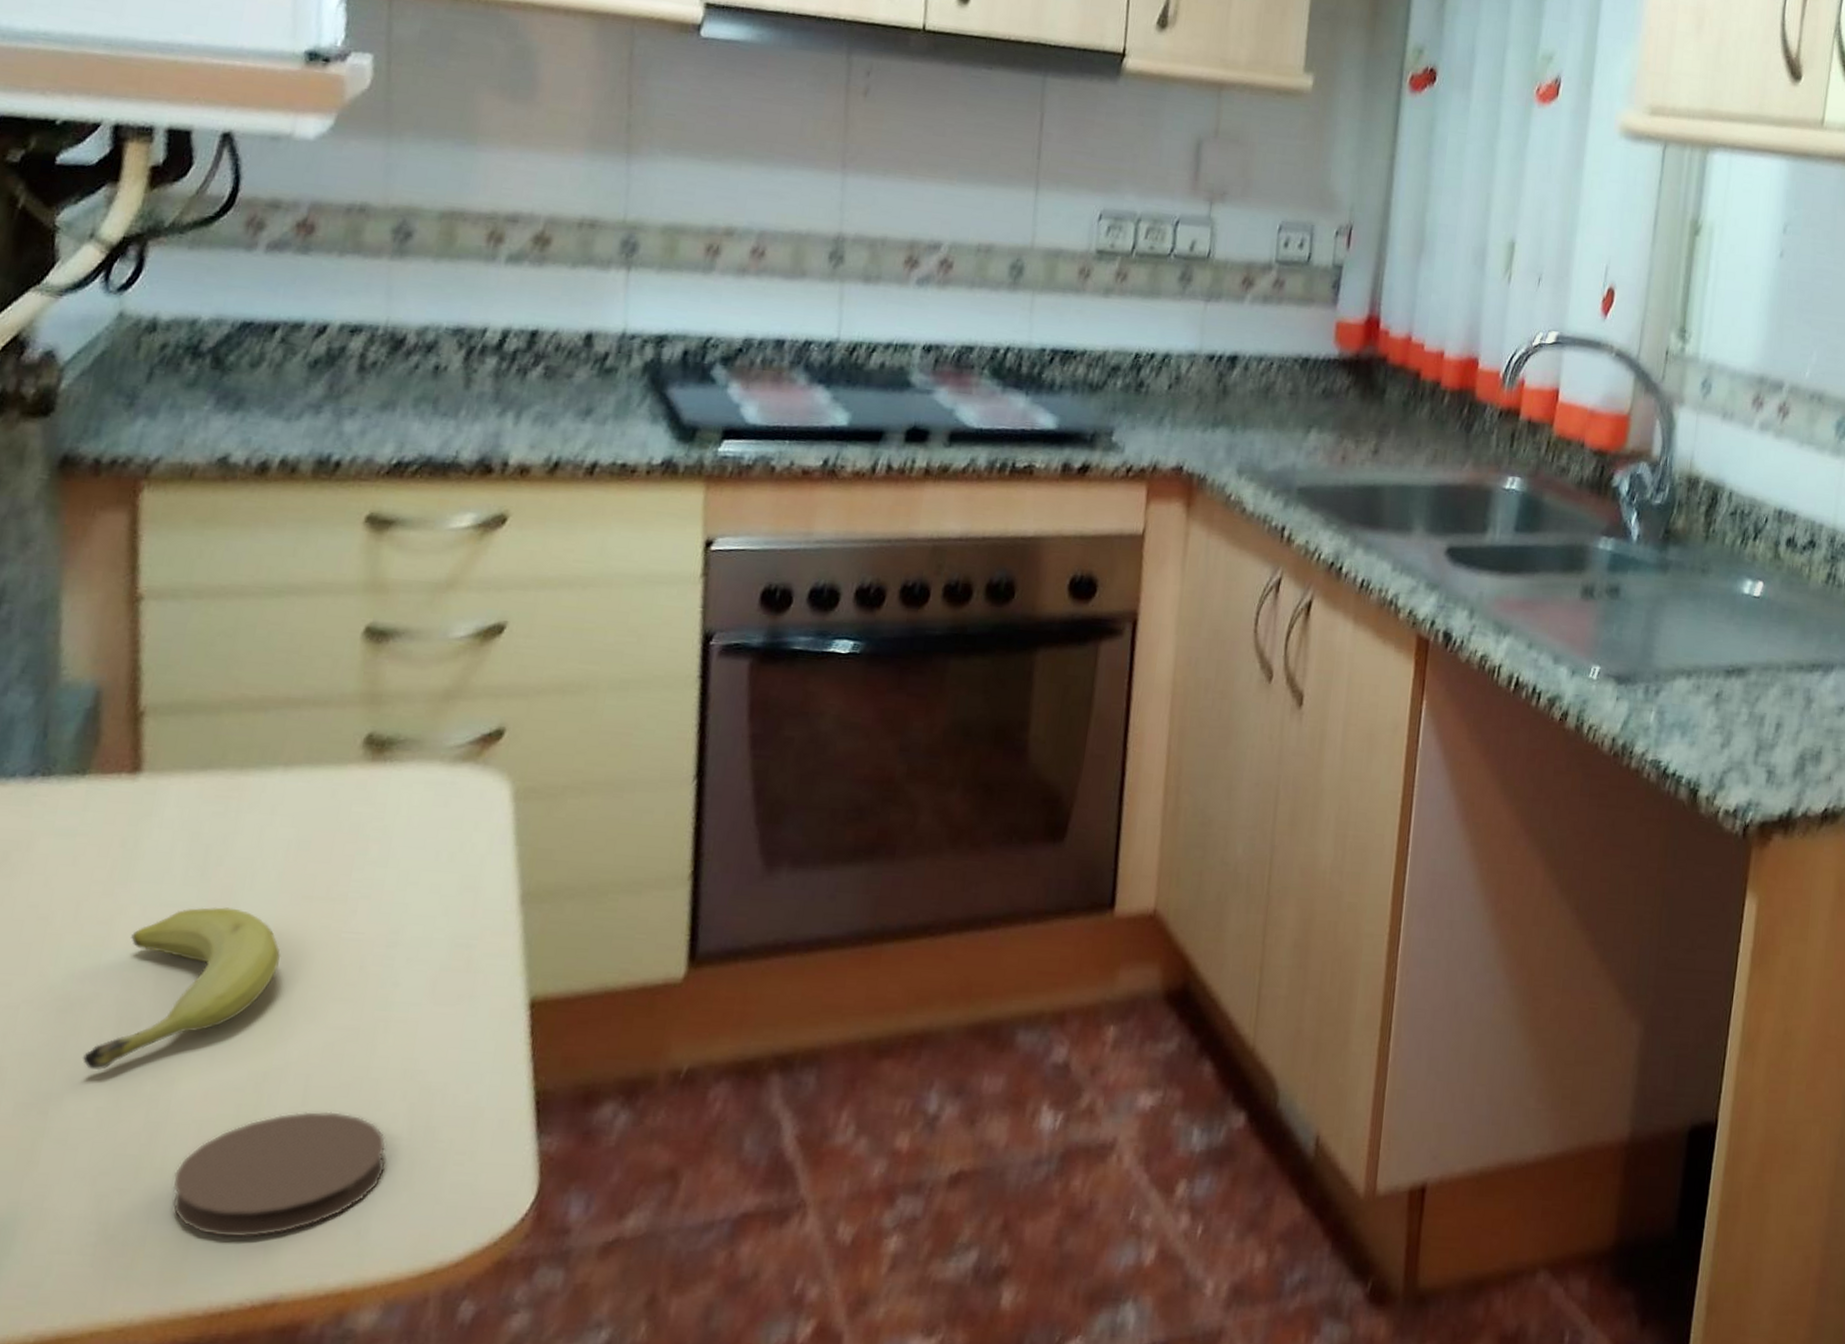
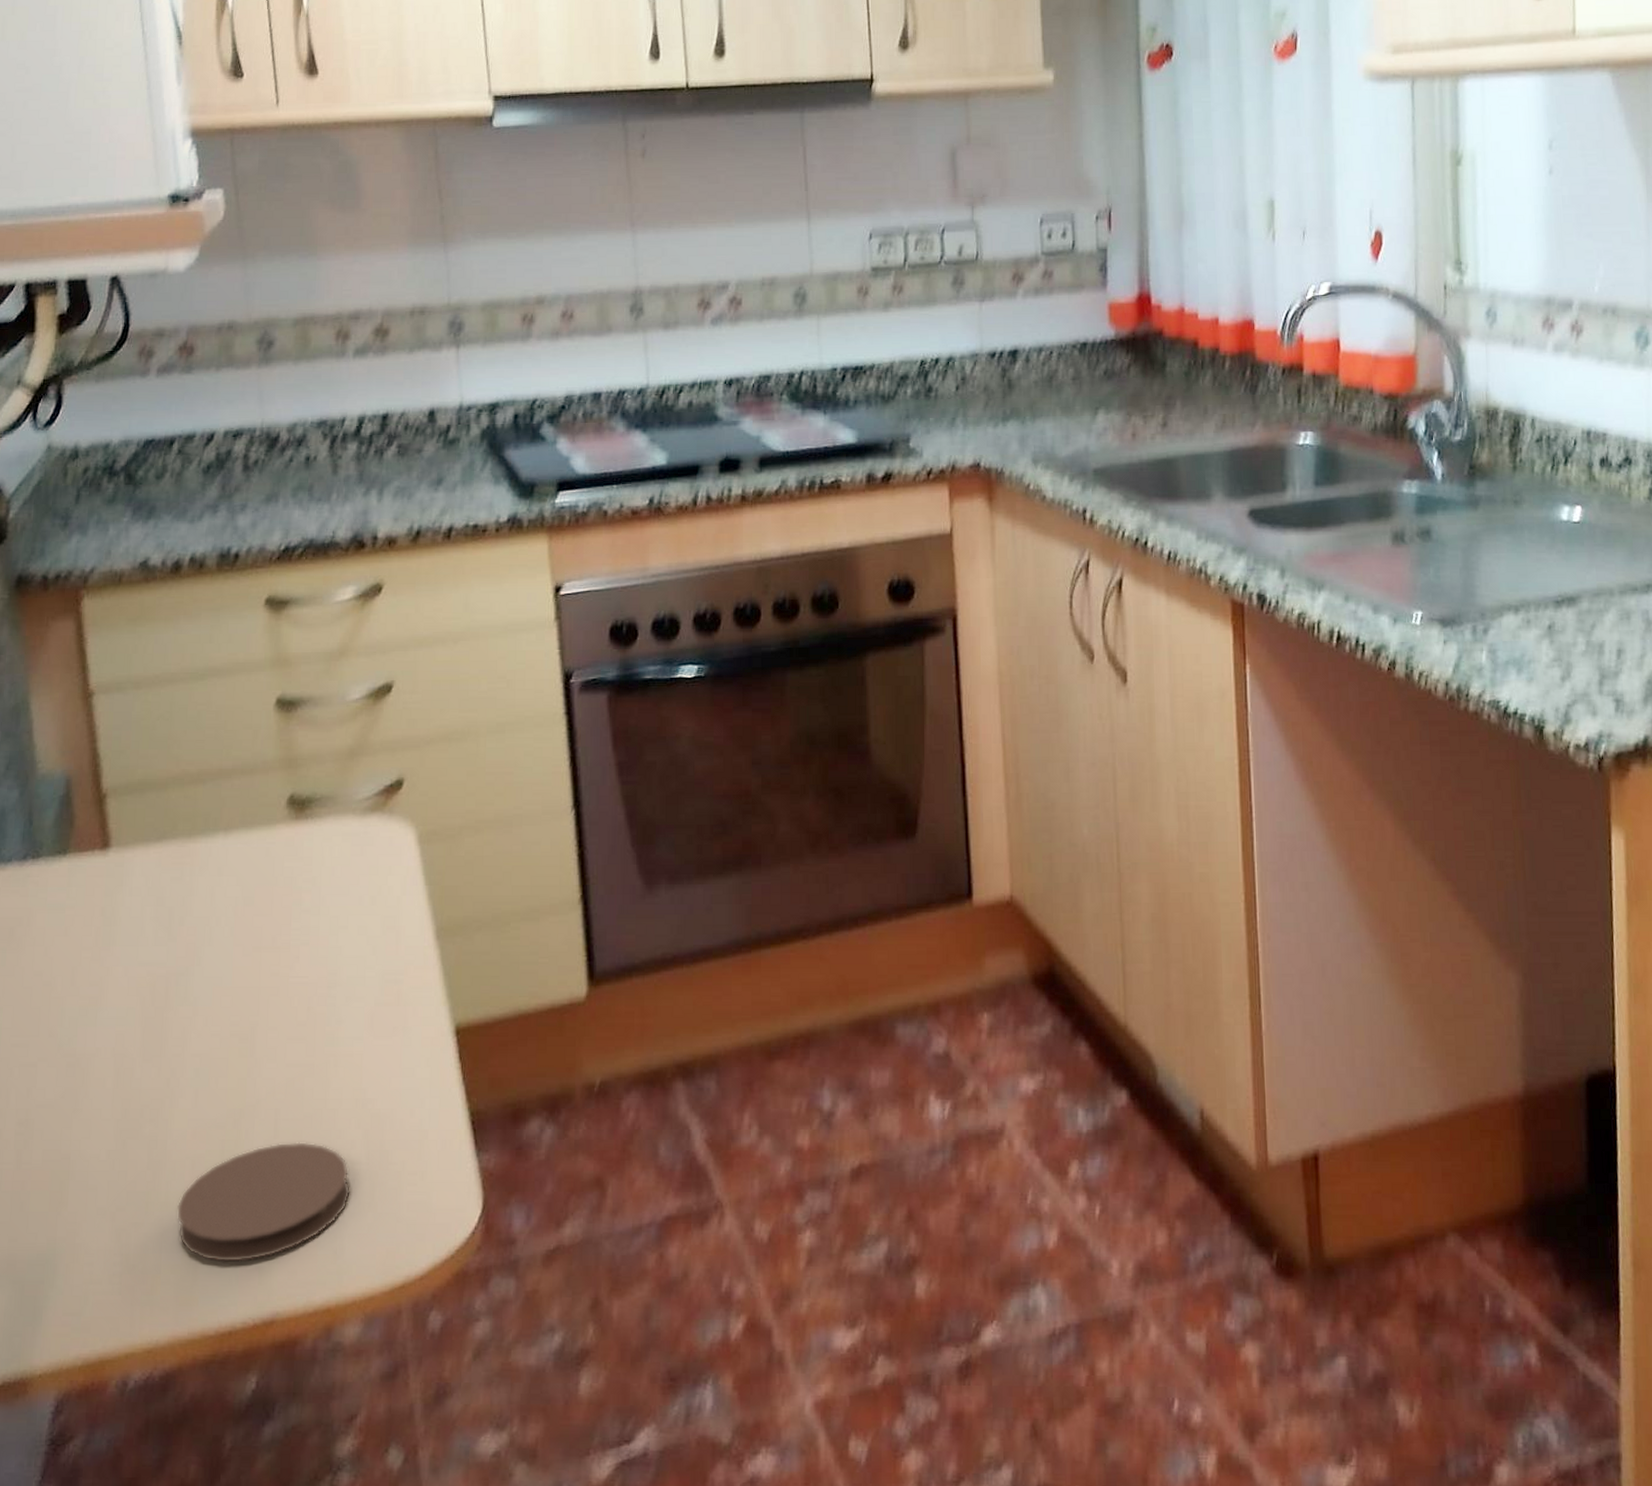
fruit: present [82,907,281,1071] -> none [91,963,242,1117]

